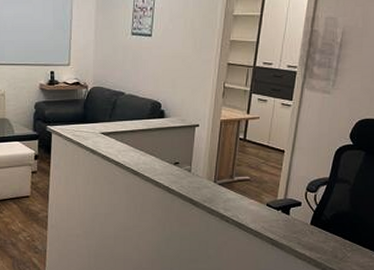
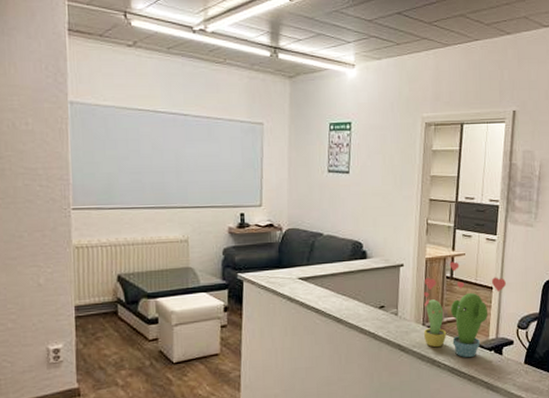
potted cactus: none [214,124,298,214] -> present [423,261,506,357]

